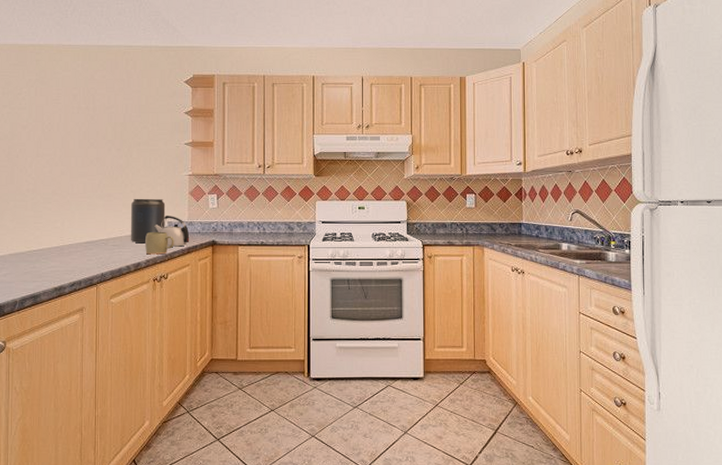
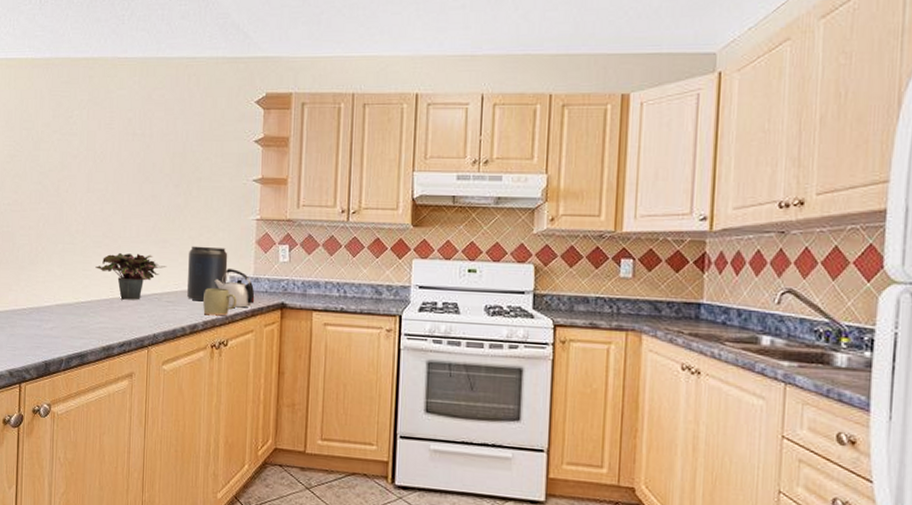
potted plant: none [46,207,112,246] -> present [95,253,167,301]

